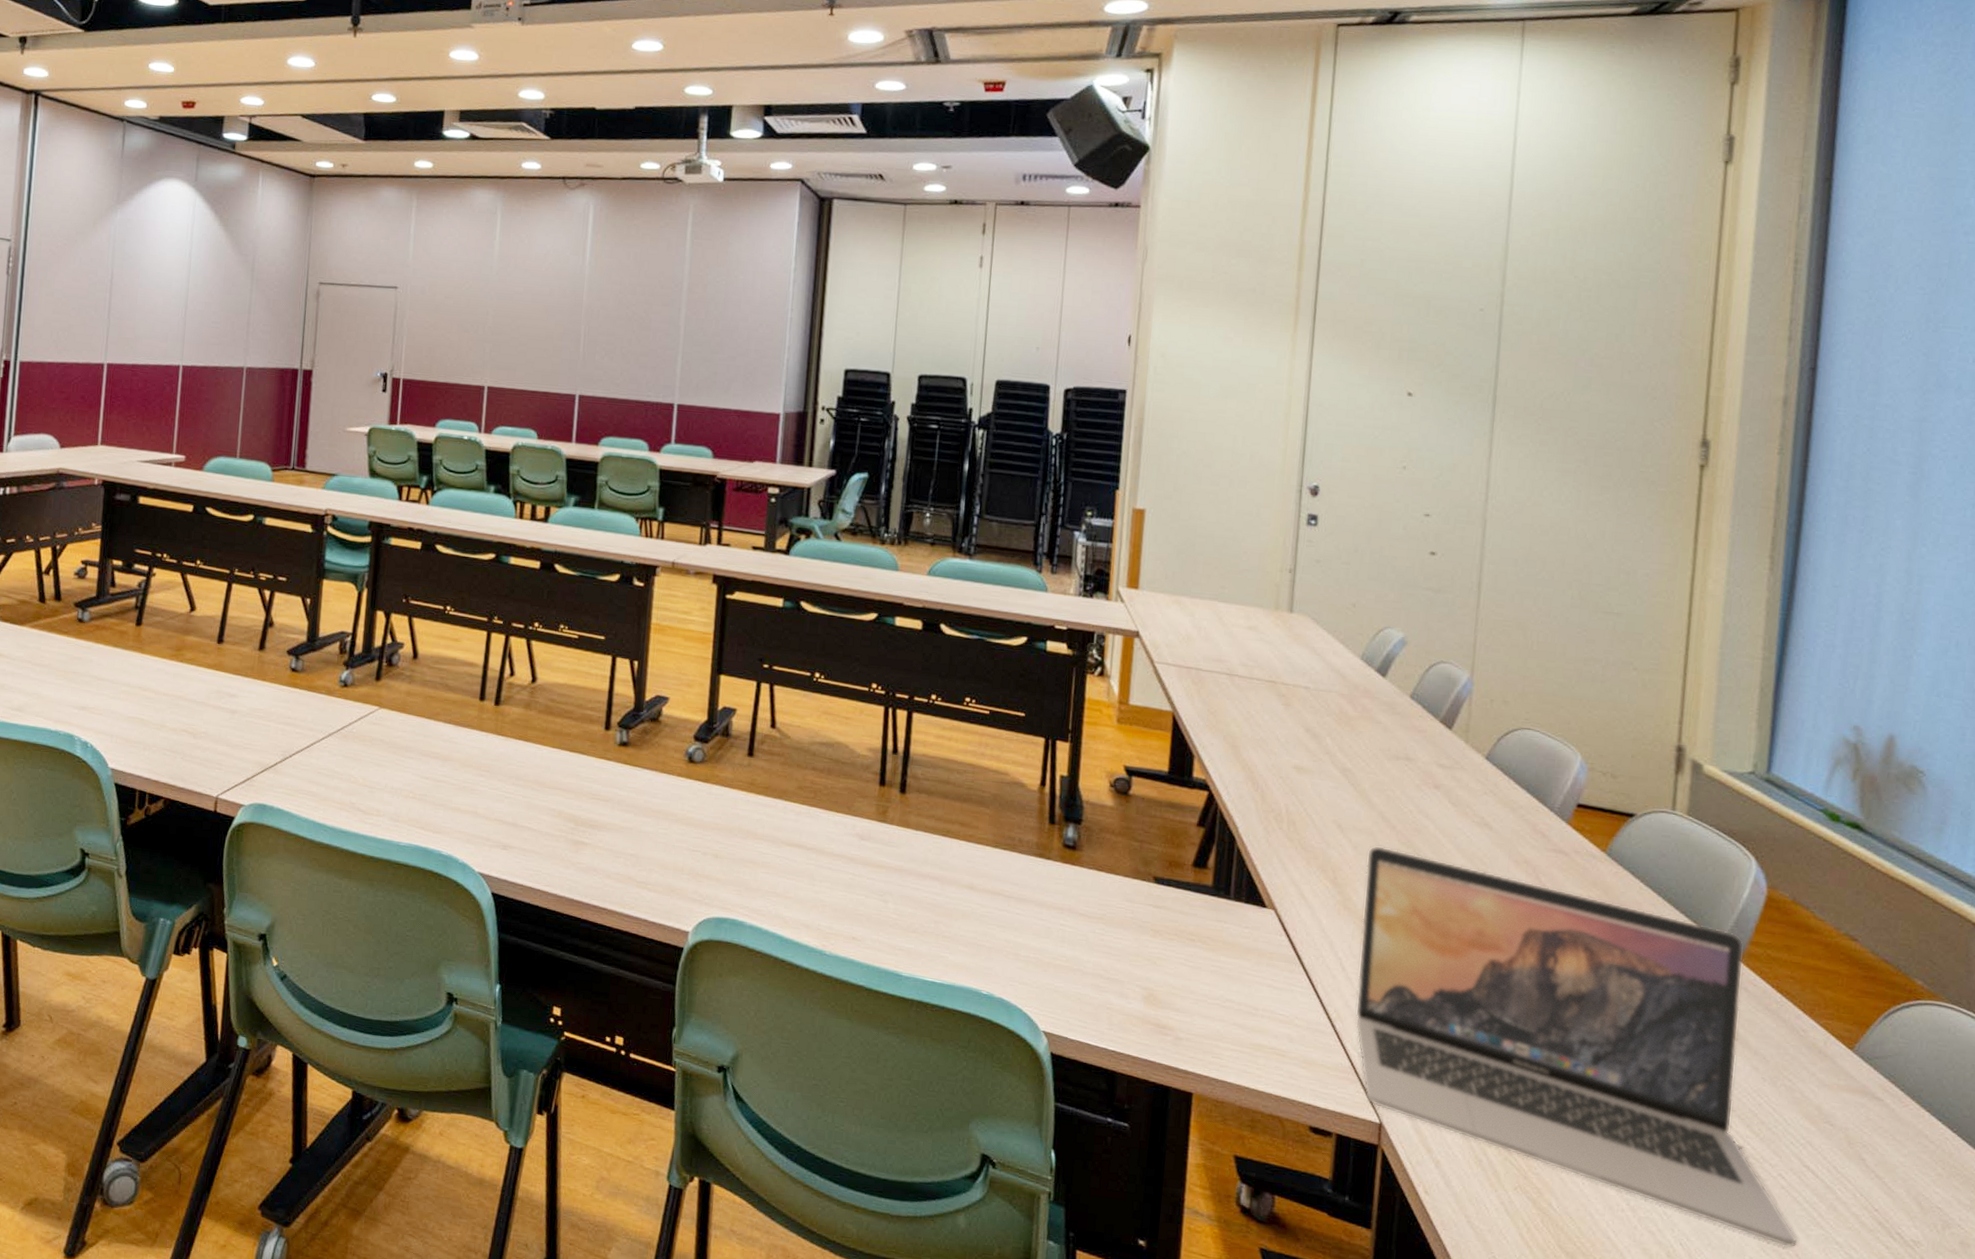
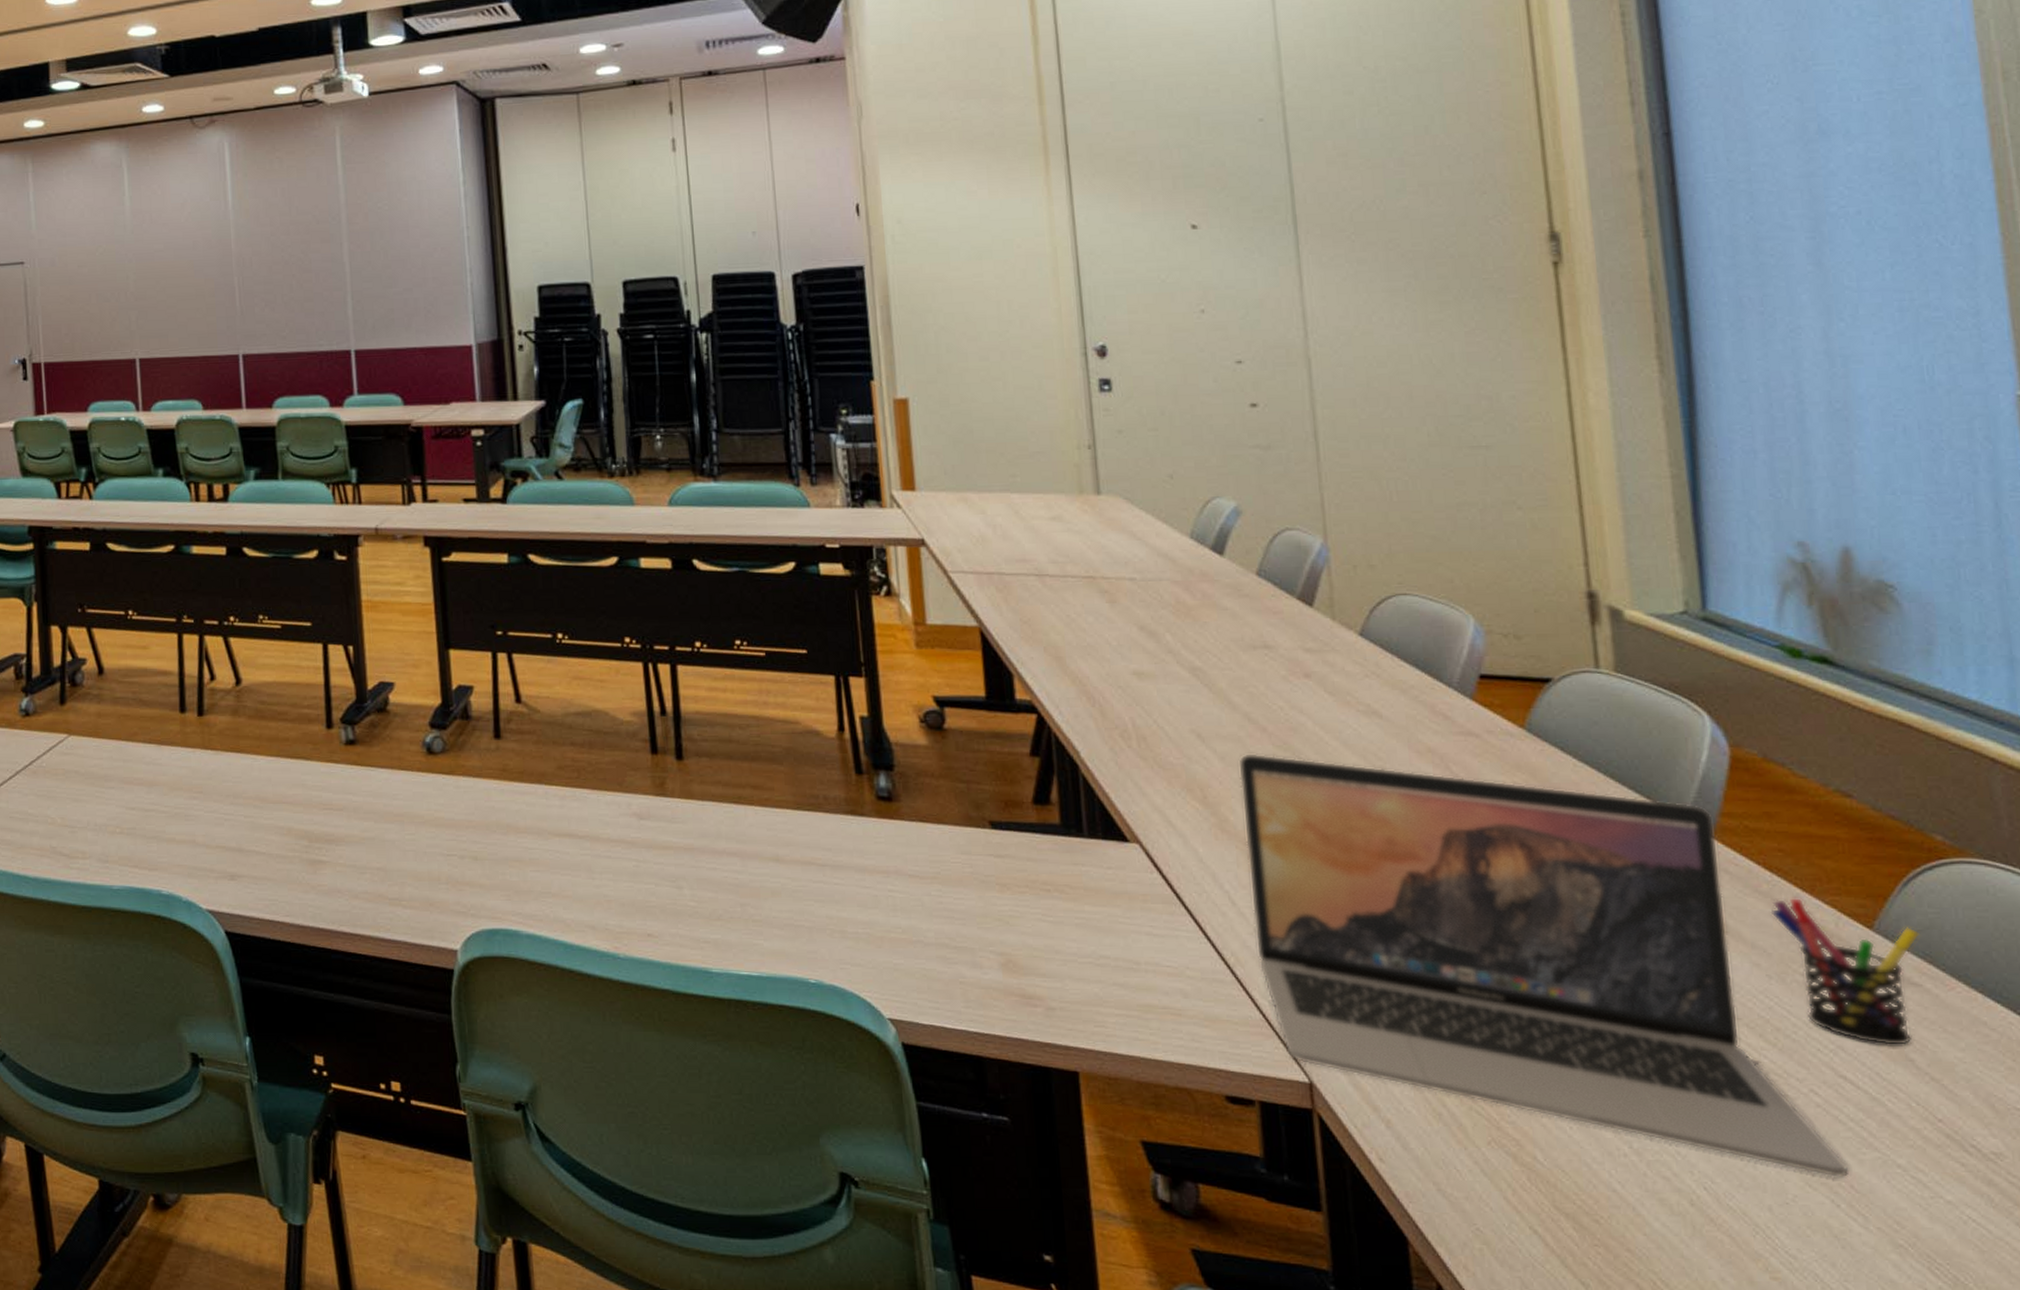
pen holder: none [1774,1017,1889,1147] -> present [1770,897,1920,1047]

